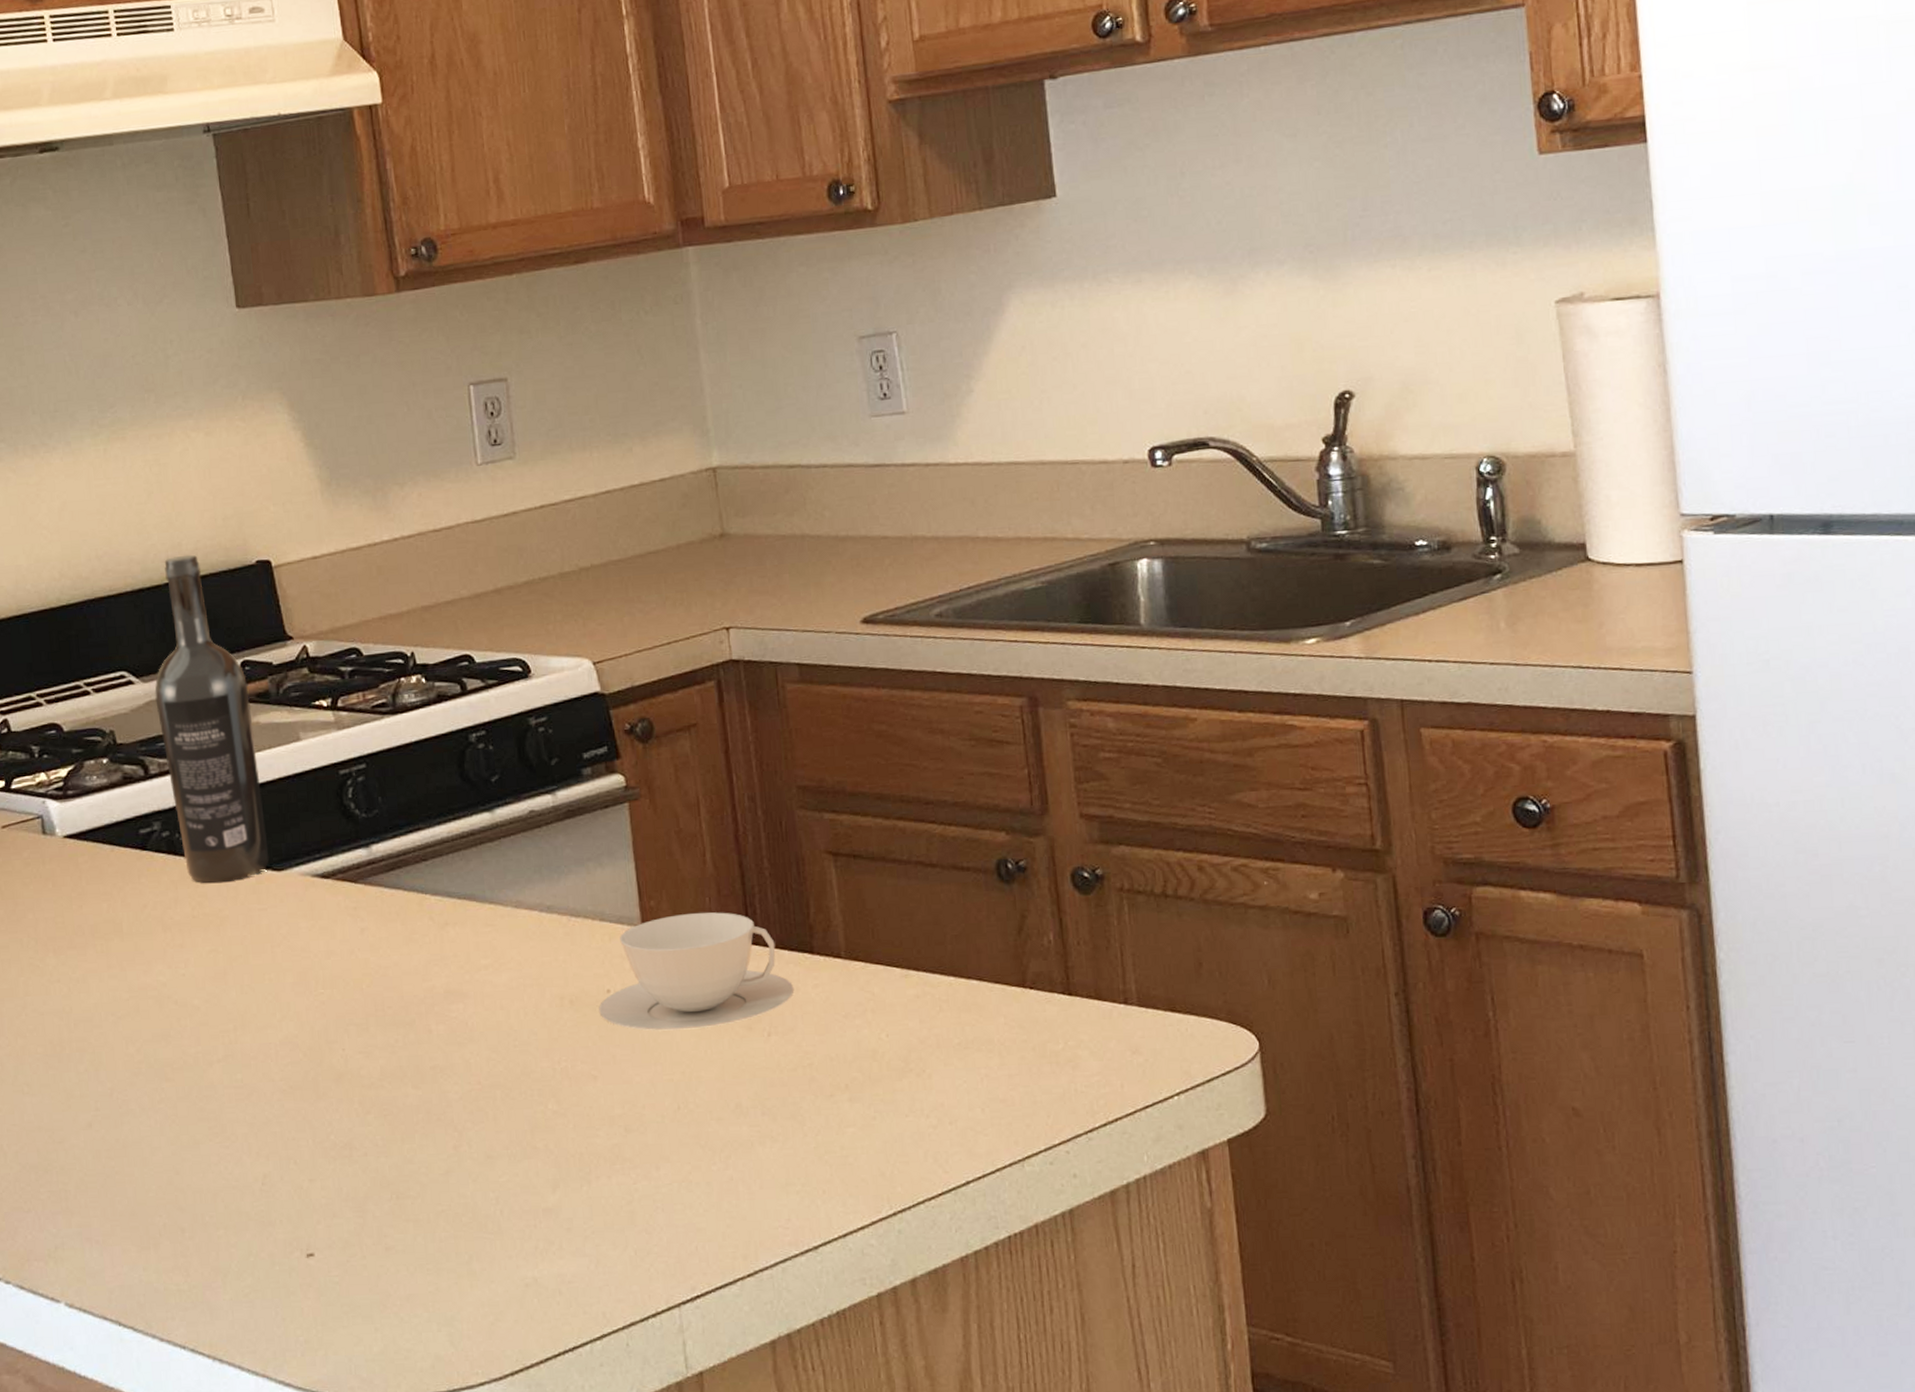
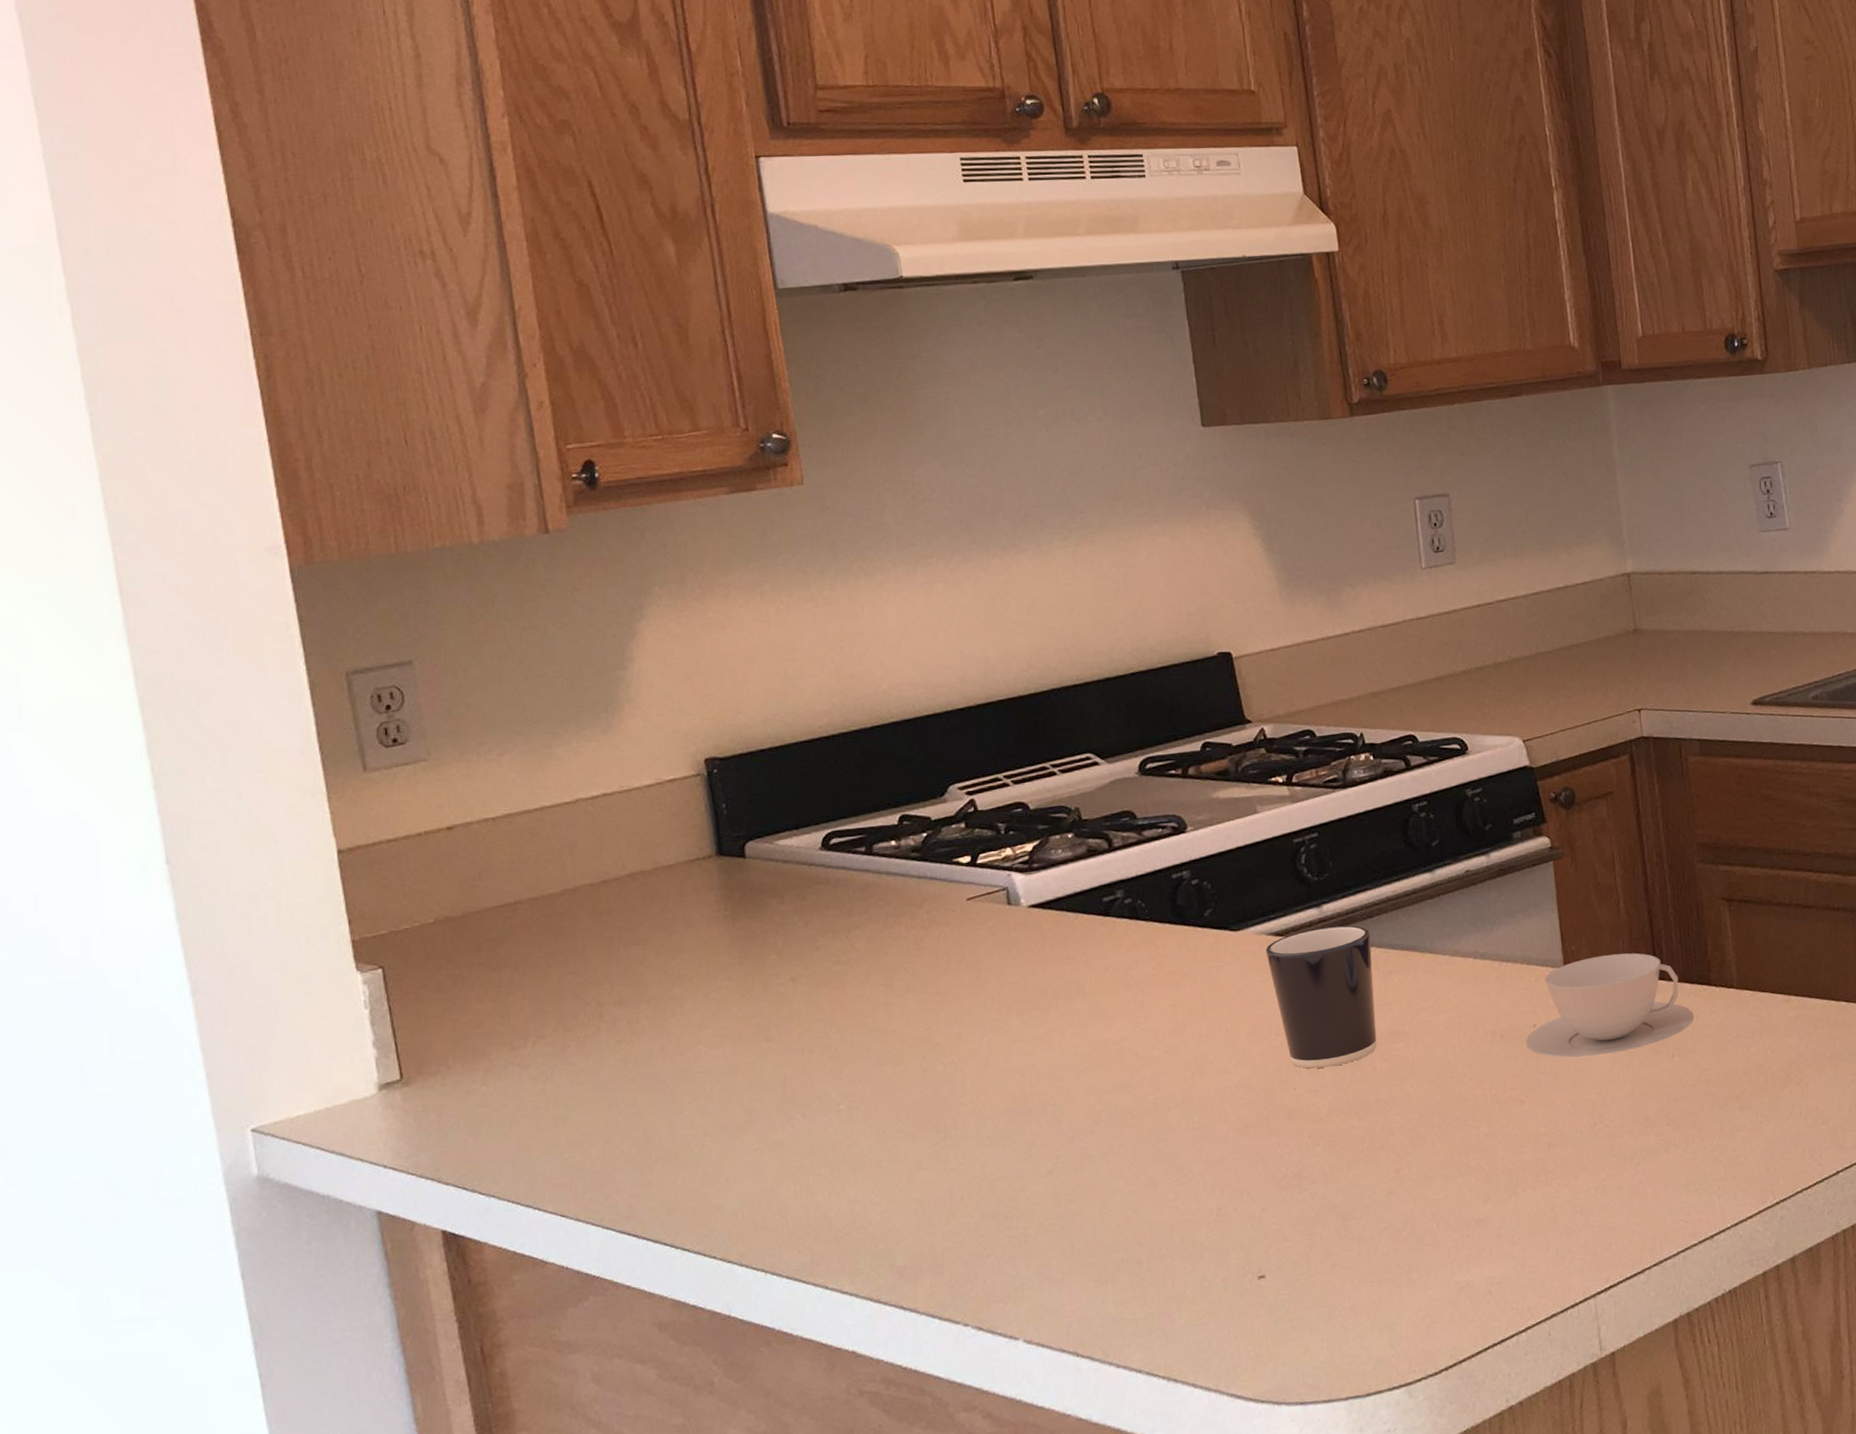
wine bottle: present [154,554,270,883] -> none [1119,647,1227,944]
mug: none [310,868,433,1028] -> present [1265,925,1377,1069]

